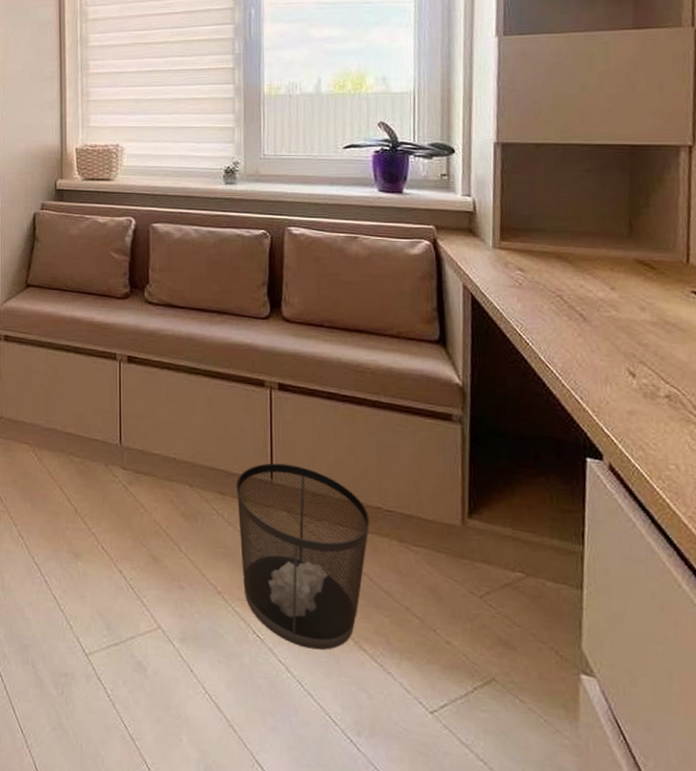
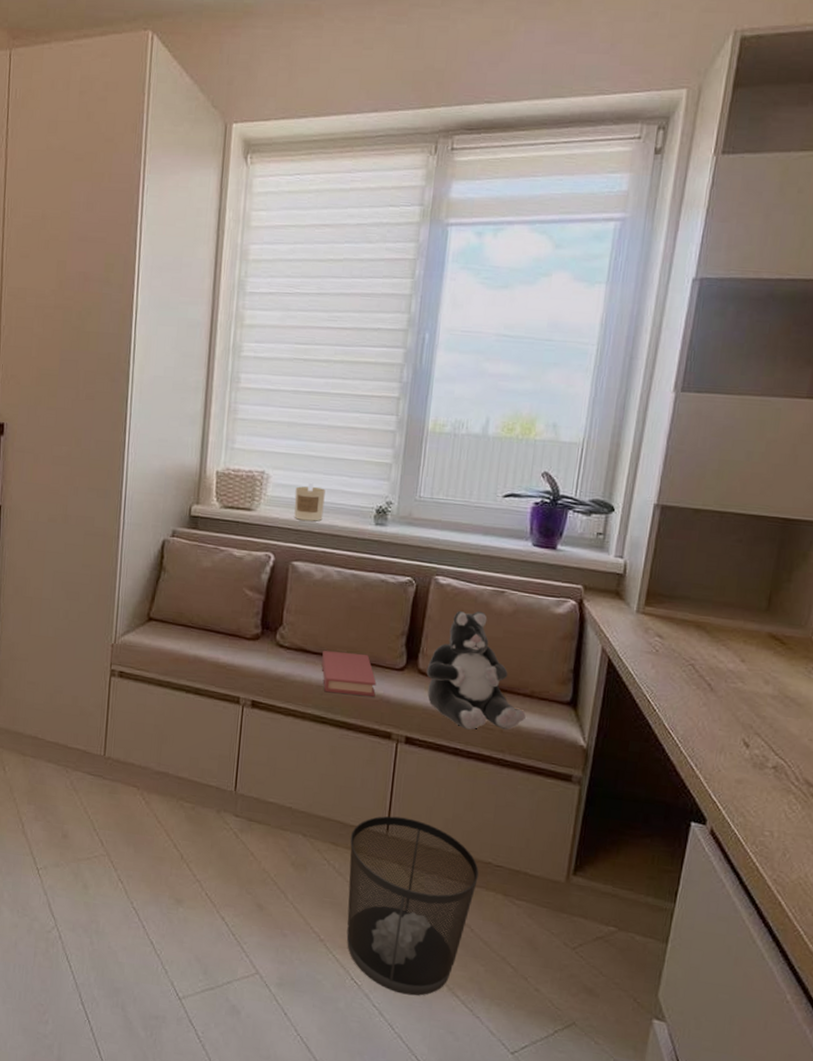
candle: none [148,150,176,185] -> present [294,482,325,522]
book: none [189,305,244,346] -> present [321,650,377,697]
plush toy: none [290,257,395,374] -> present [426,610,526,730]

